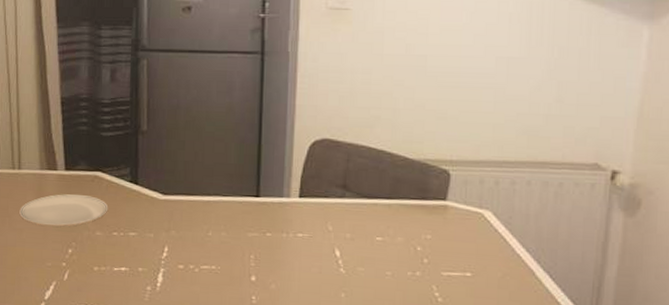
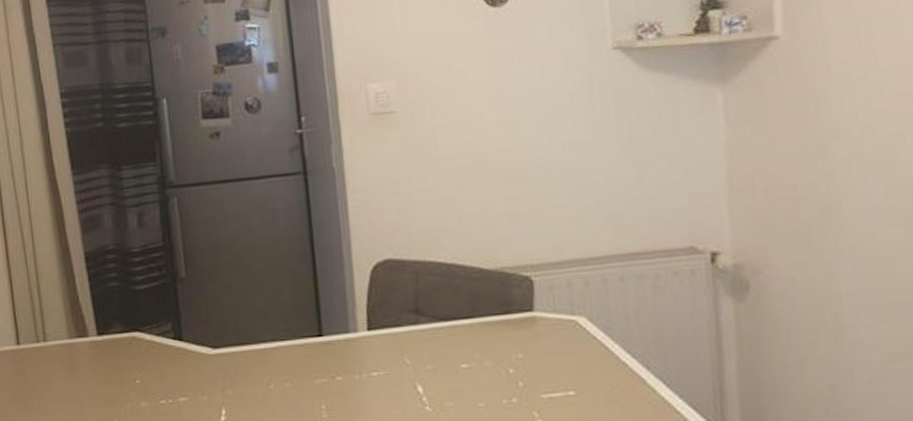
plate: present [19,194,109,227] -> none [49,361,152,404]

